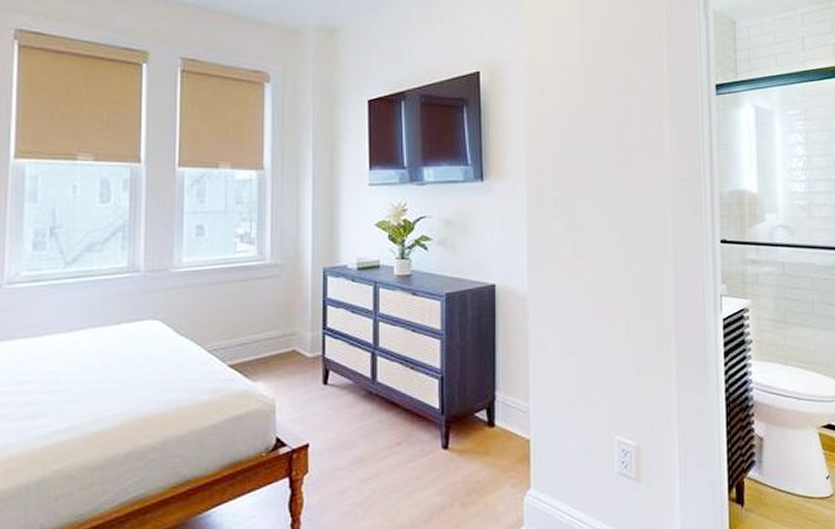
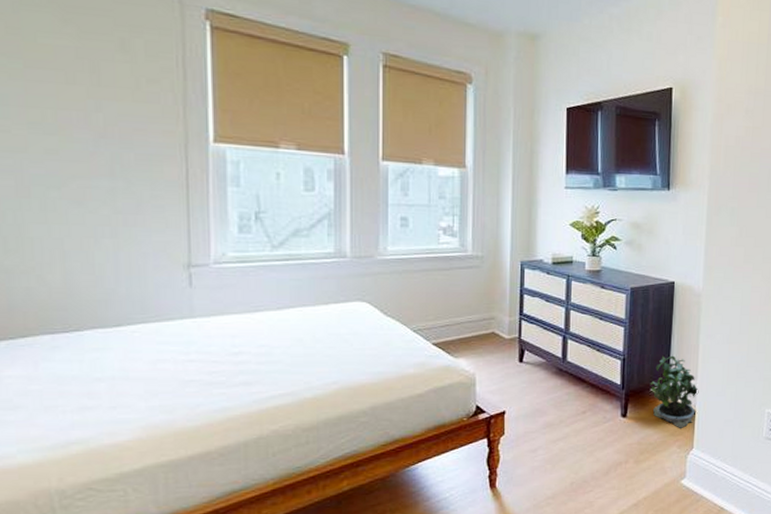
potted plant: none [474,372,533,462] -> present [650,355,699,428]

